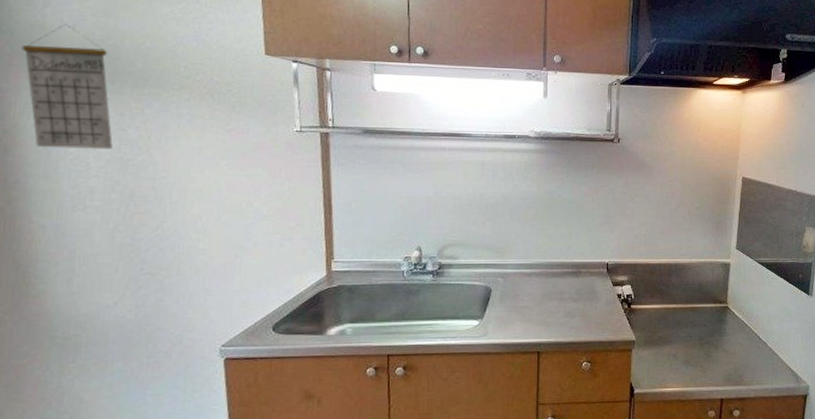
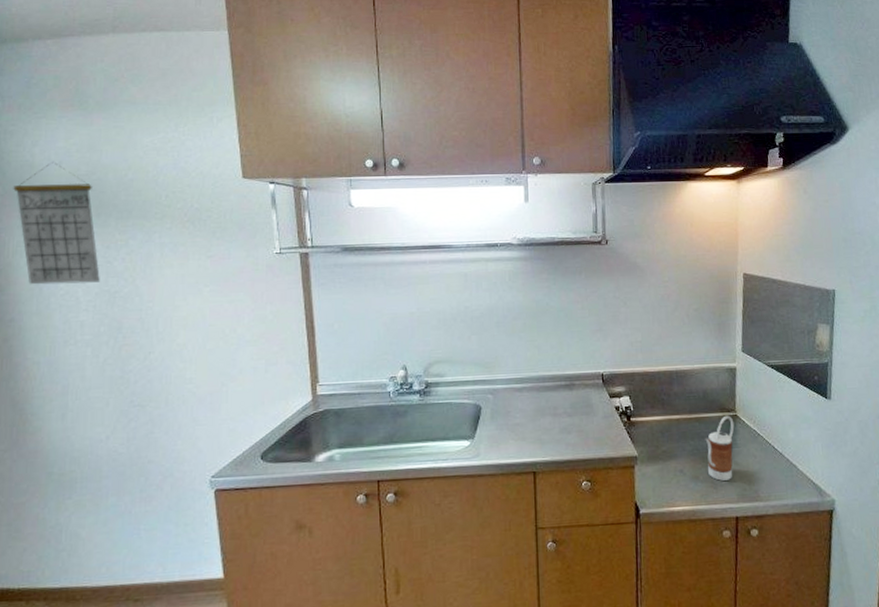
kettle: none [697,306,725,366] -> present [705,415,735,481]

